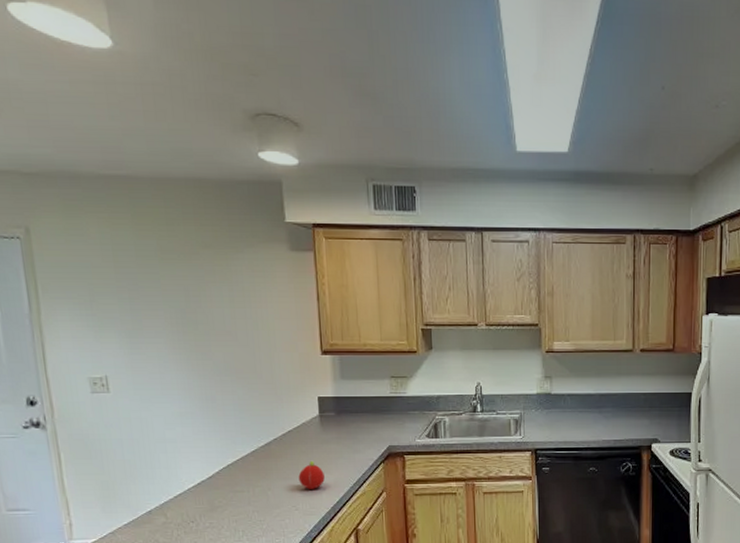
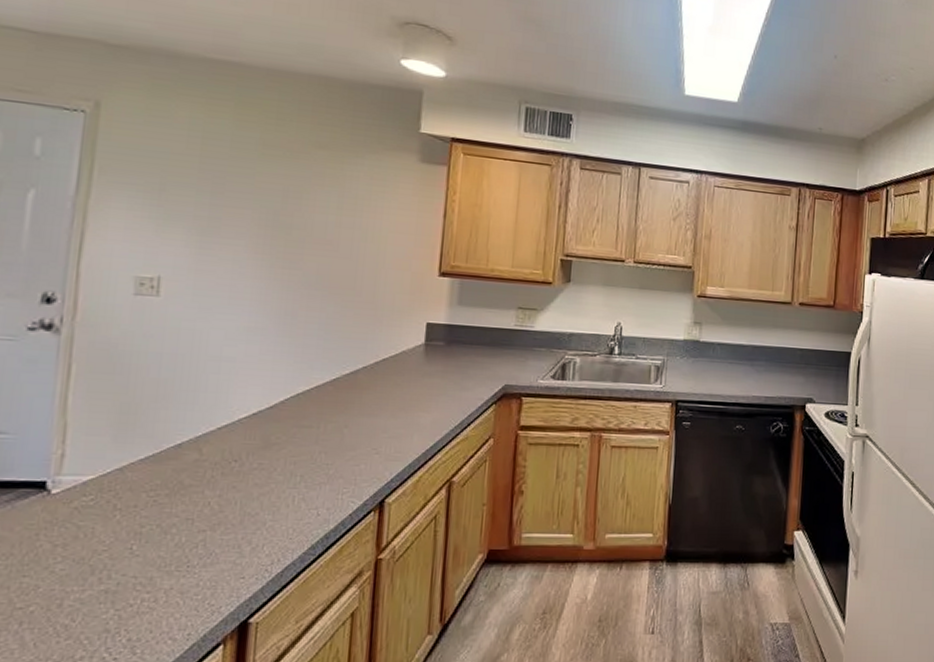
fruit: present [298,460,325,489] -> none [386,395,420,430]

